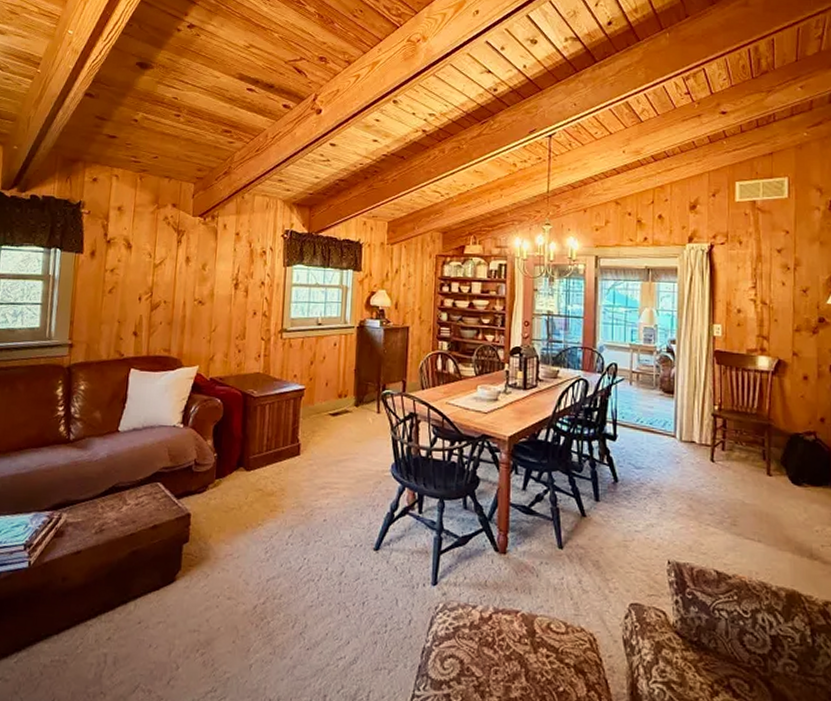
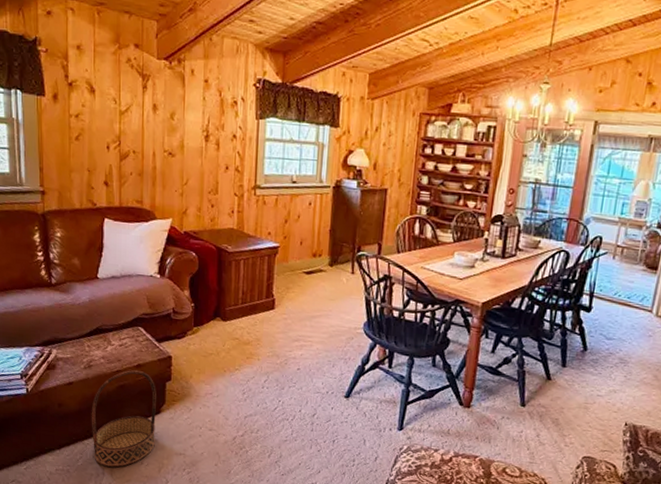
basket: none [96,531,172,653] -> present [91,370,156,467]

